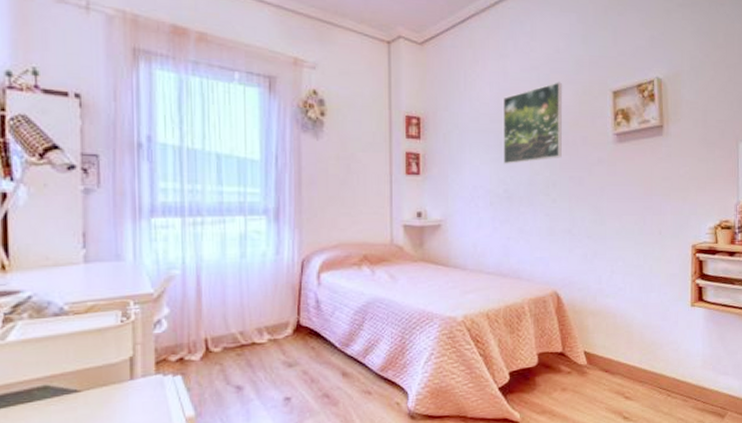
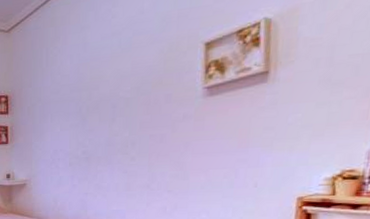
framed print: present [504,82,562,164] -> none [83,43,145,129]

